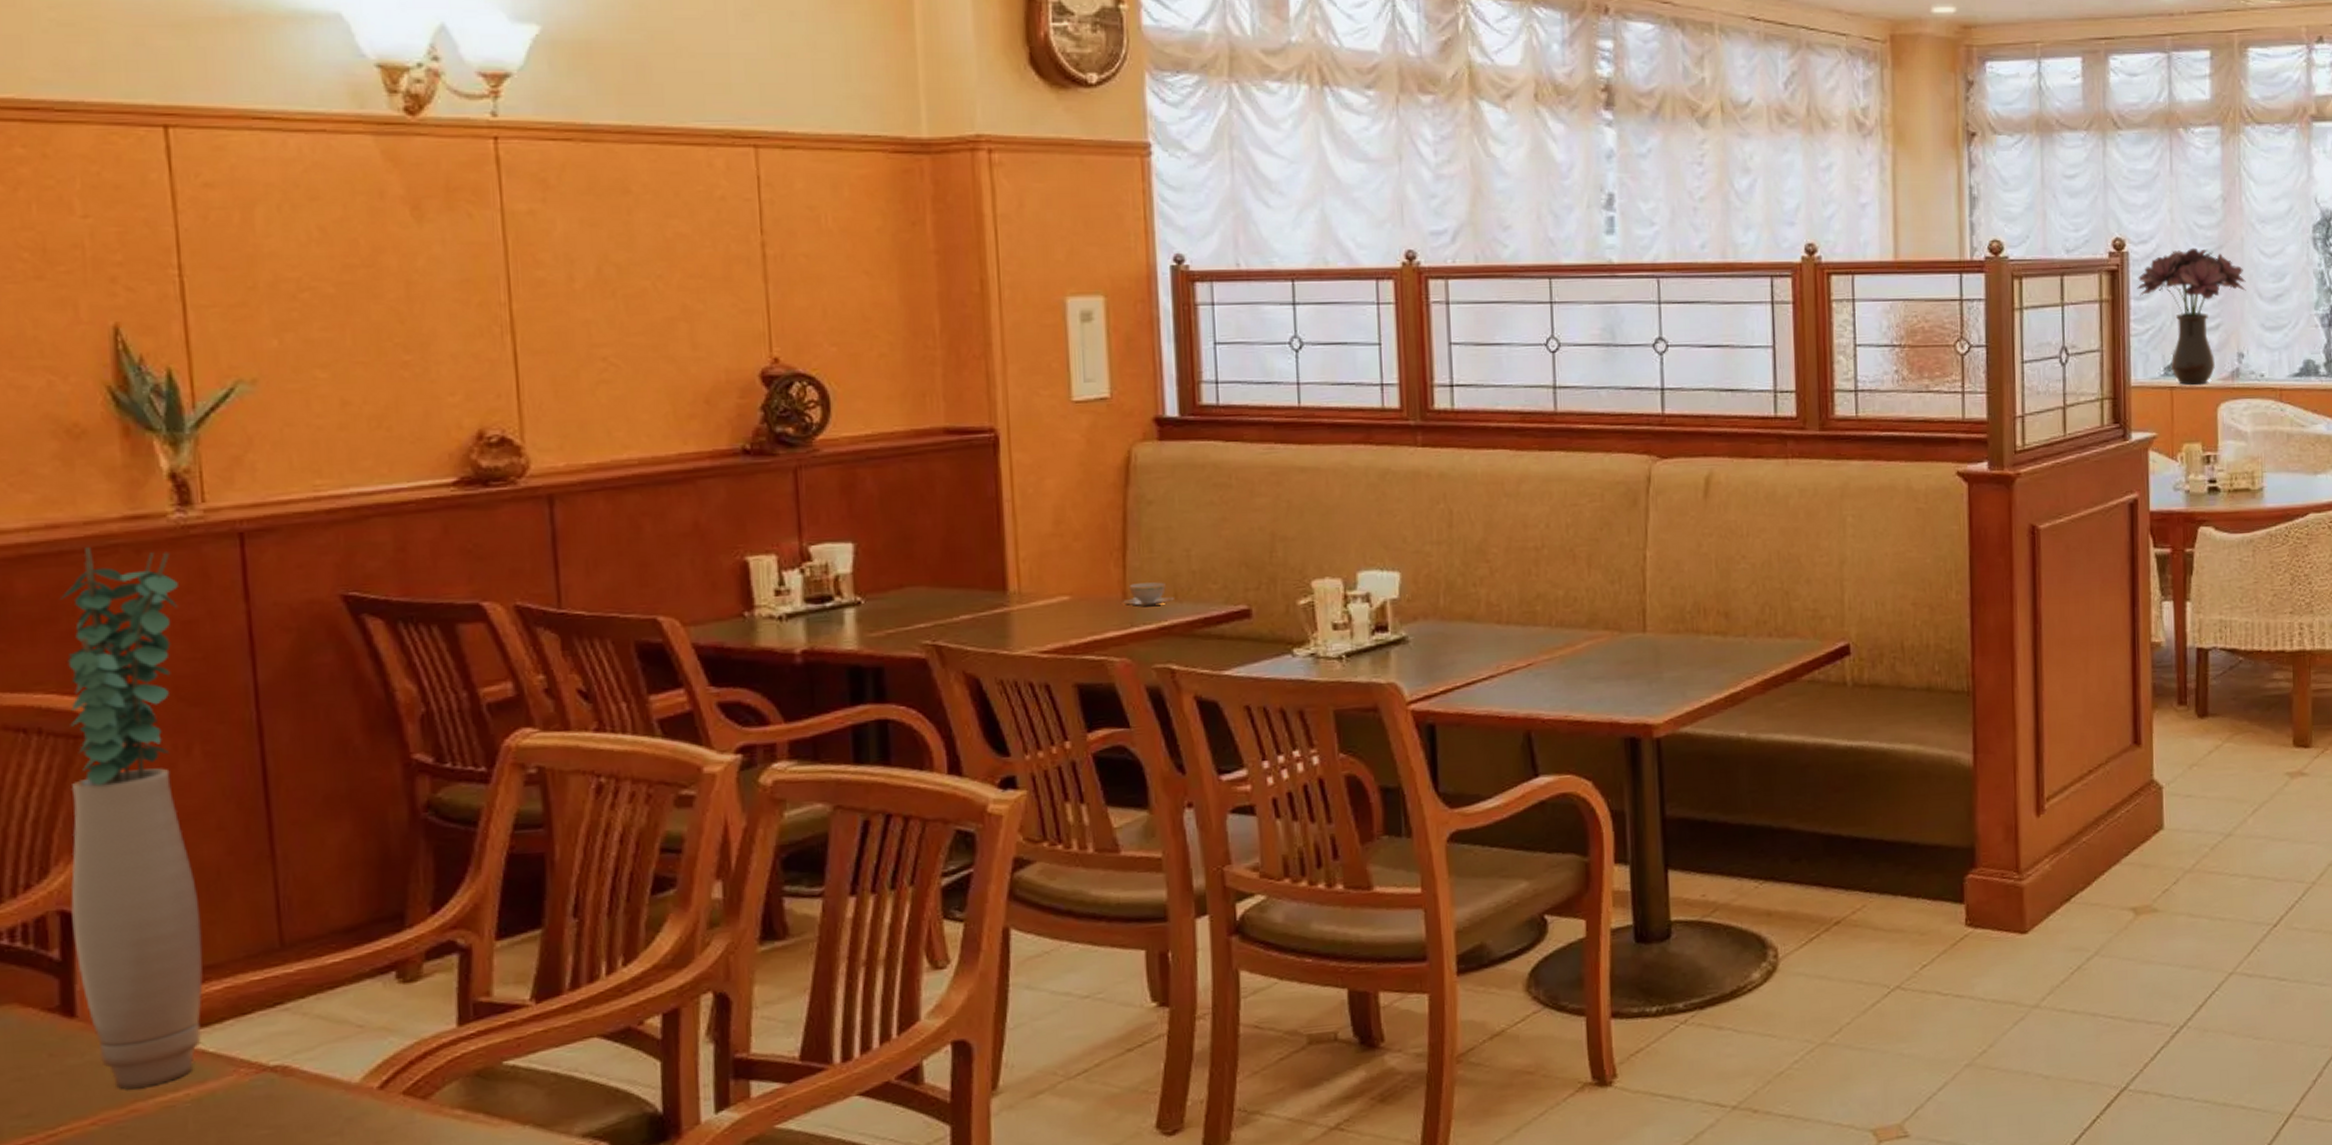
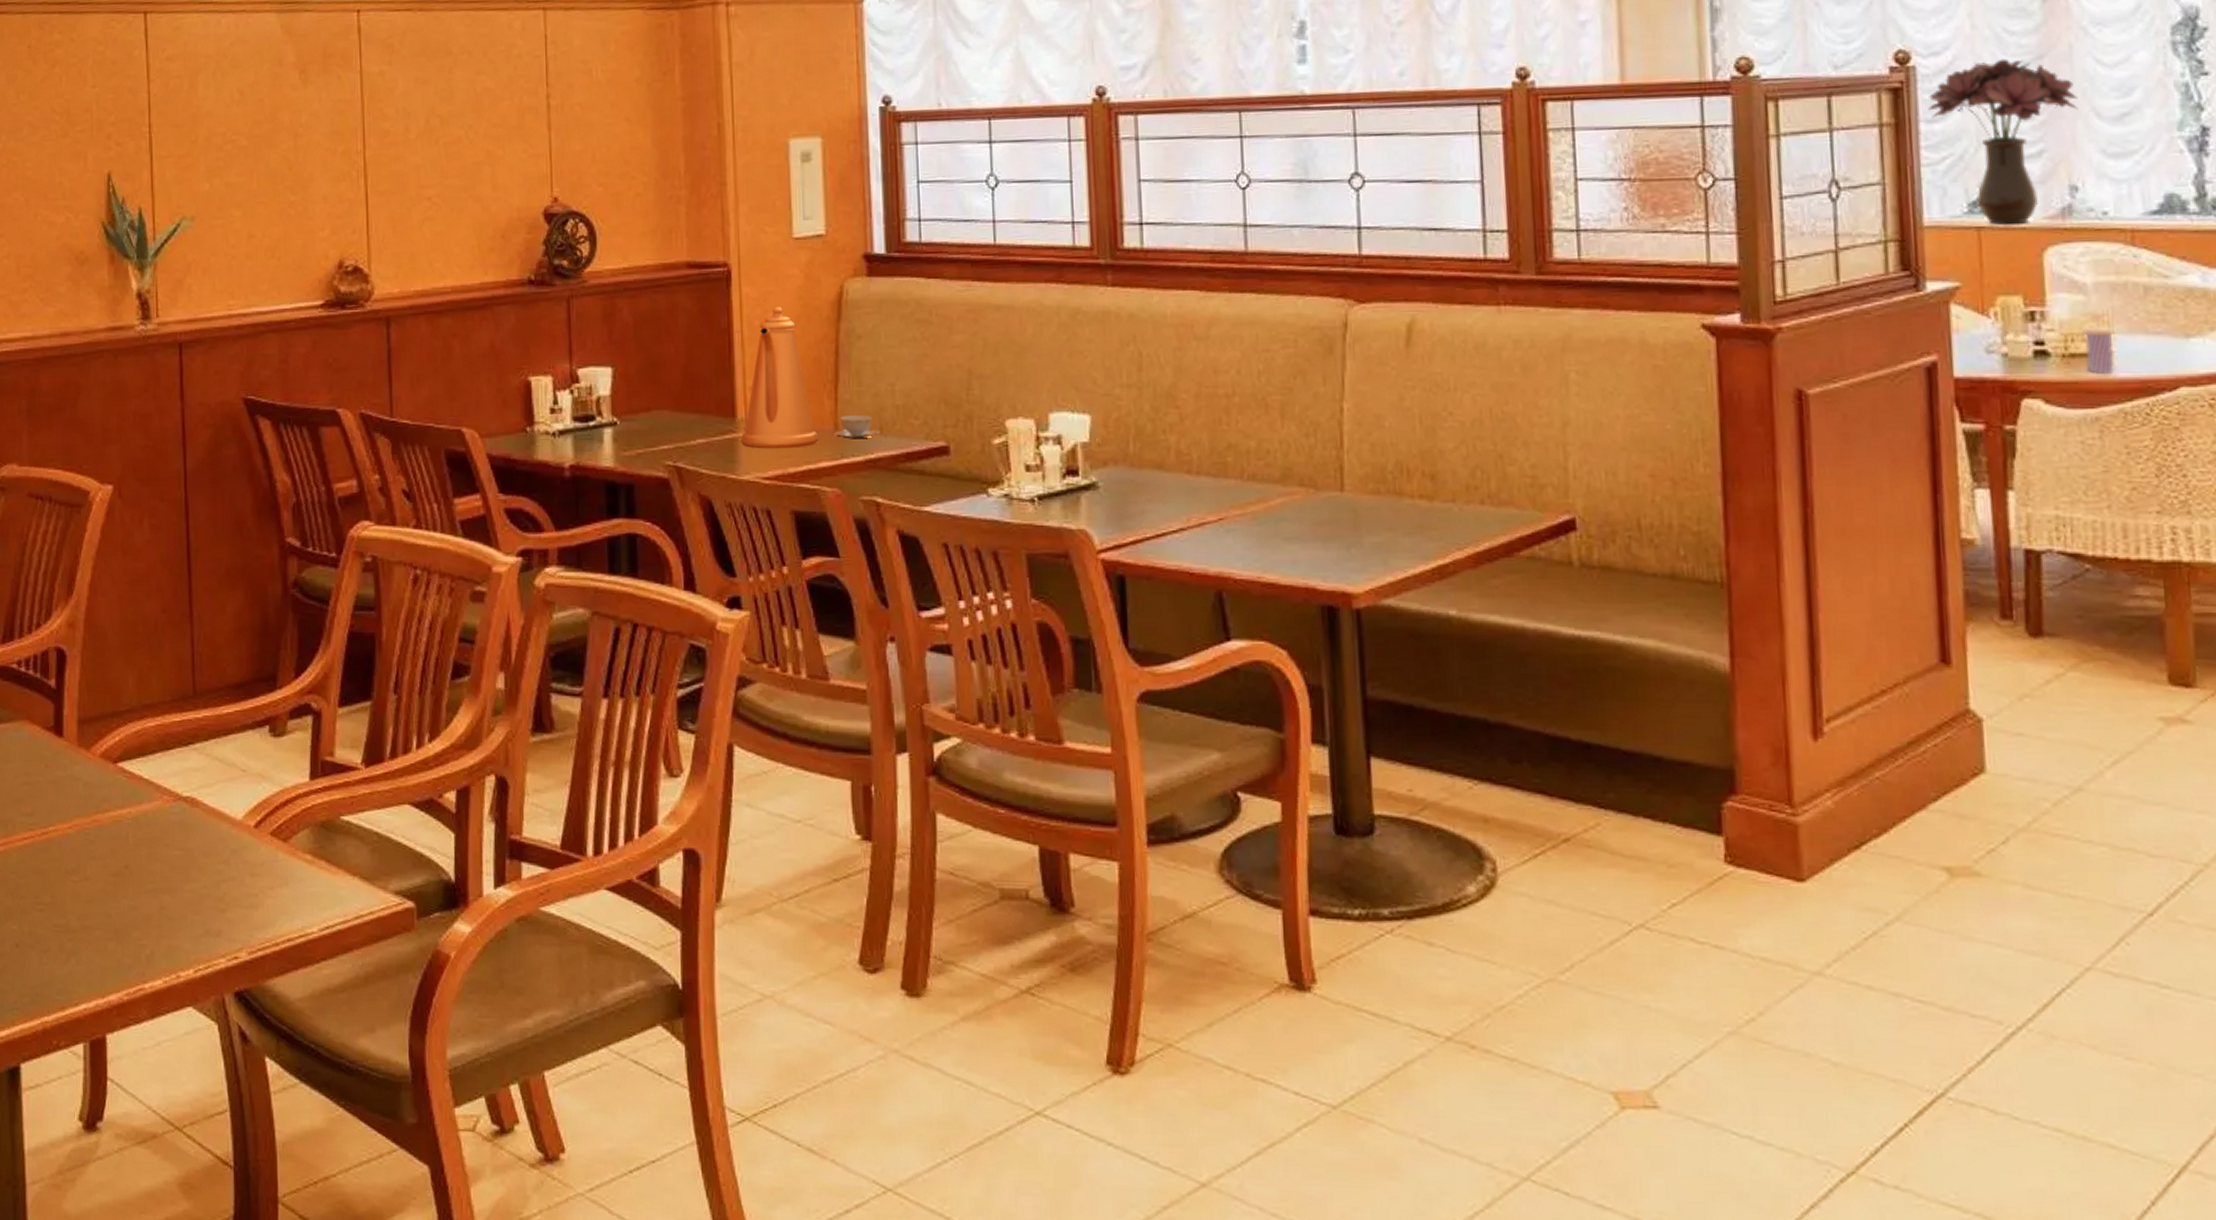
vase: present [59,546,203,1089] -> none [64,351,144,802]
coffee pot: none [1013,472,1105,622] -> present [741,306,819,449]
beverage cup: none [2244,458,2266,505] -> present [2083,315,2114,374]

